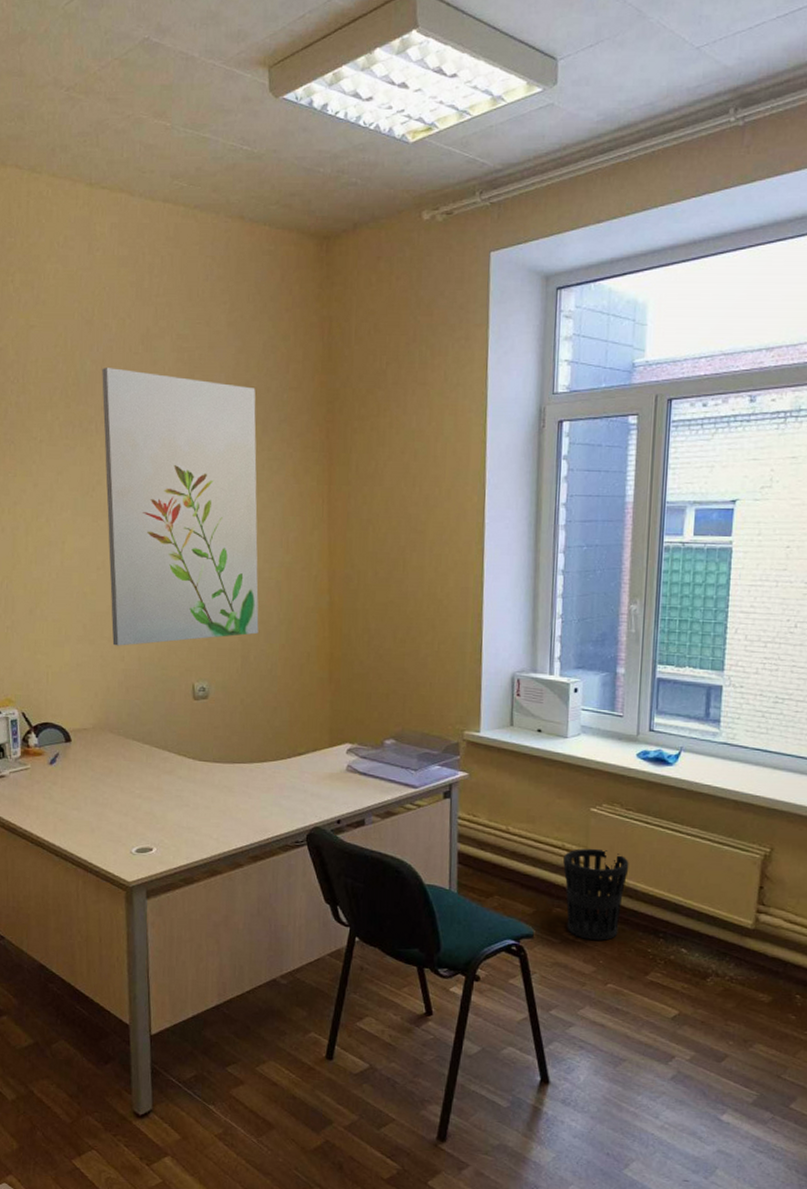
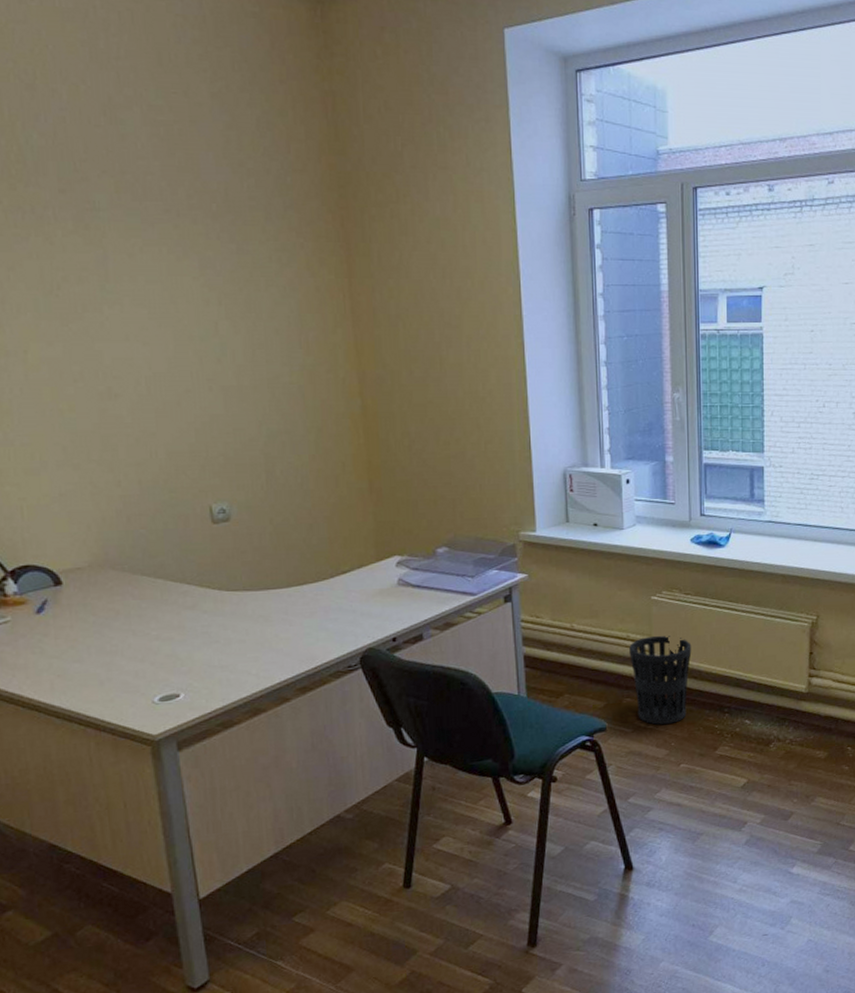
wall art: present [102,368,259,646] -> none [54,142,283,470]

